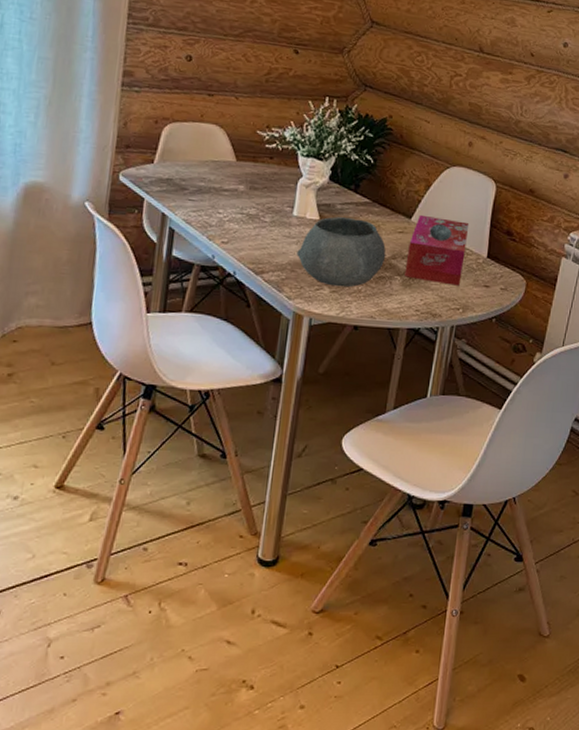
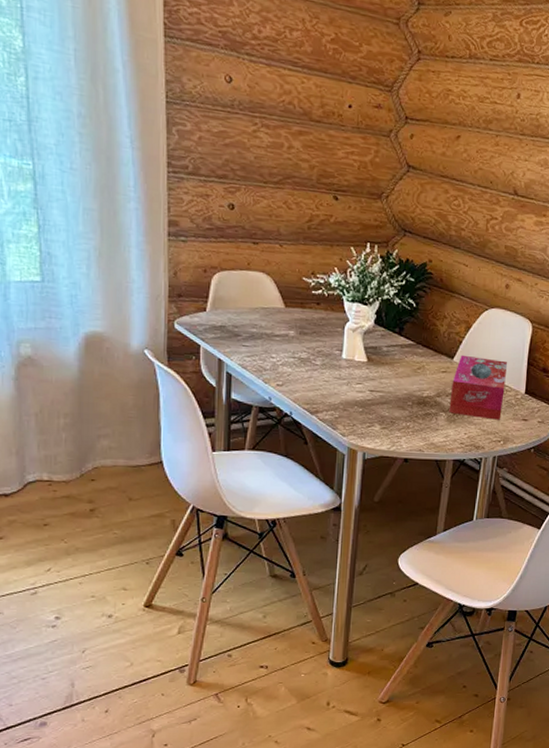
bowl: present [296,216,386,288] -> none [348,358,431,424]

